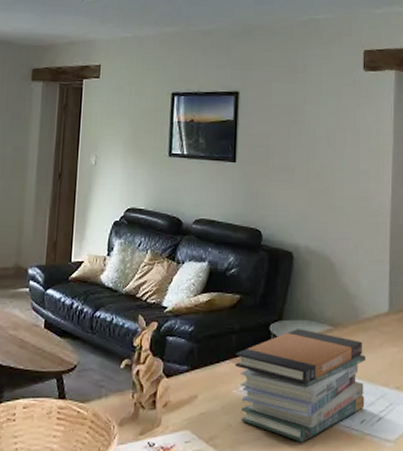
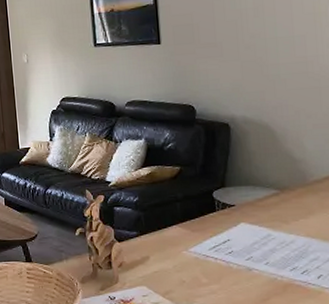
book stack: present [234,329,366,443] -> none [181,194,321,296]

